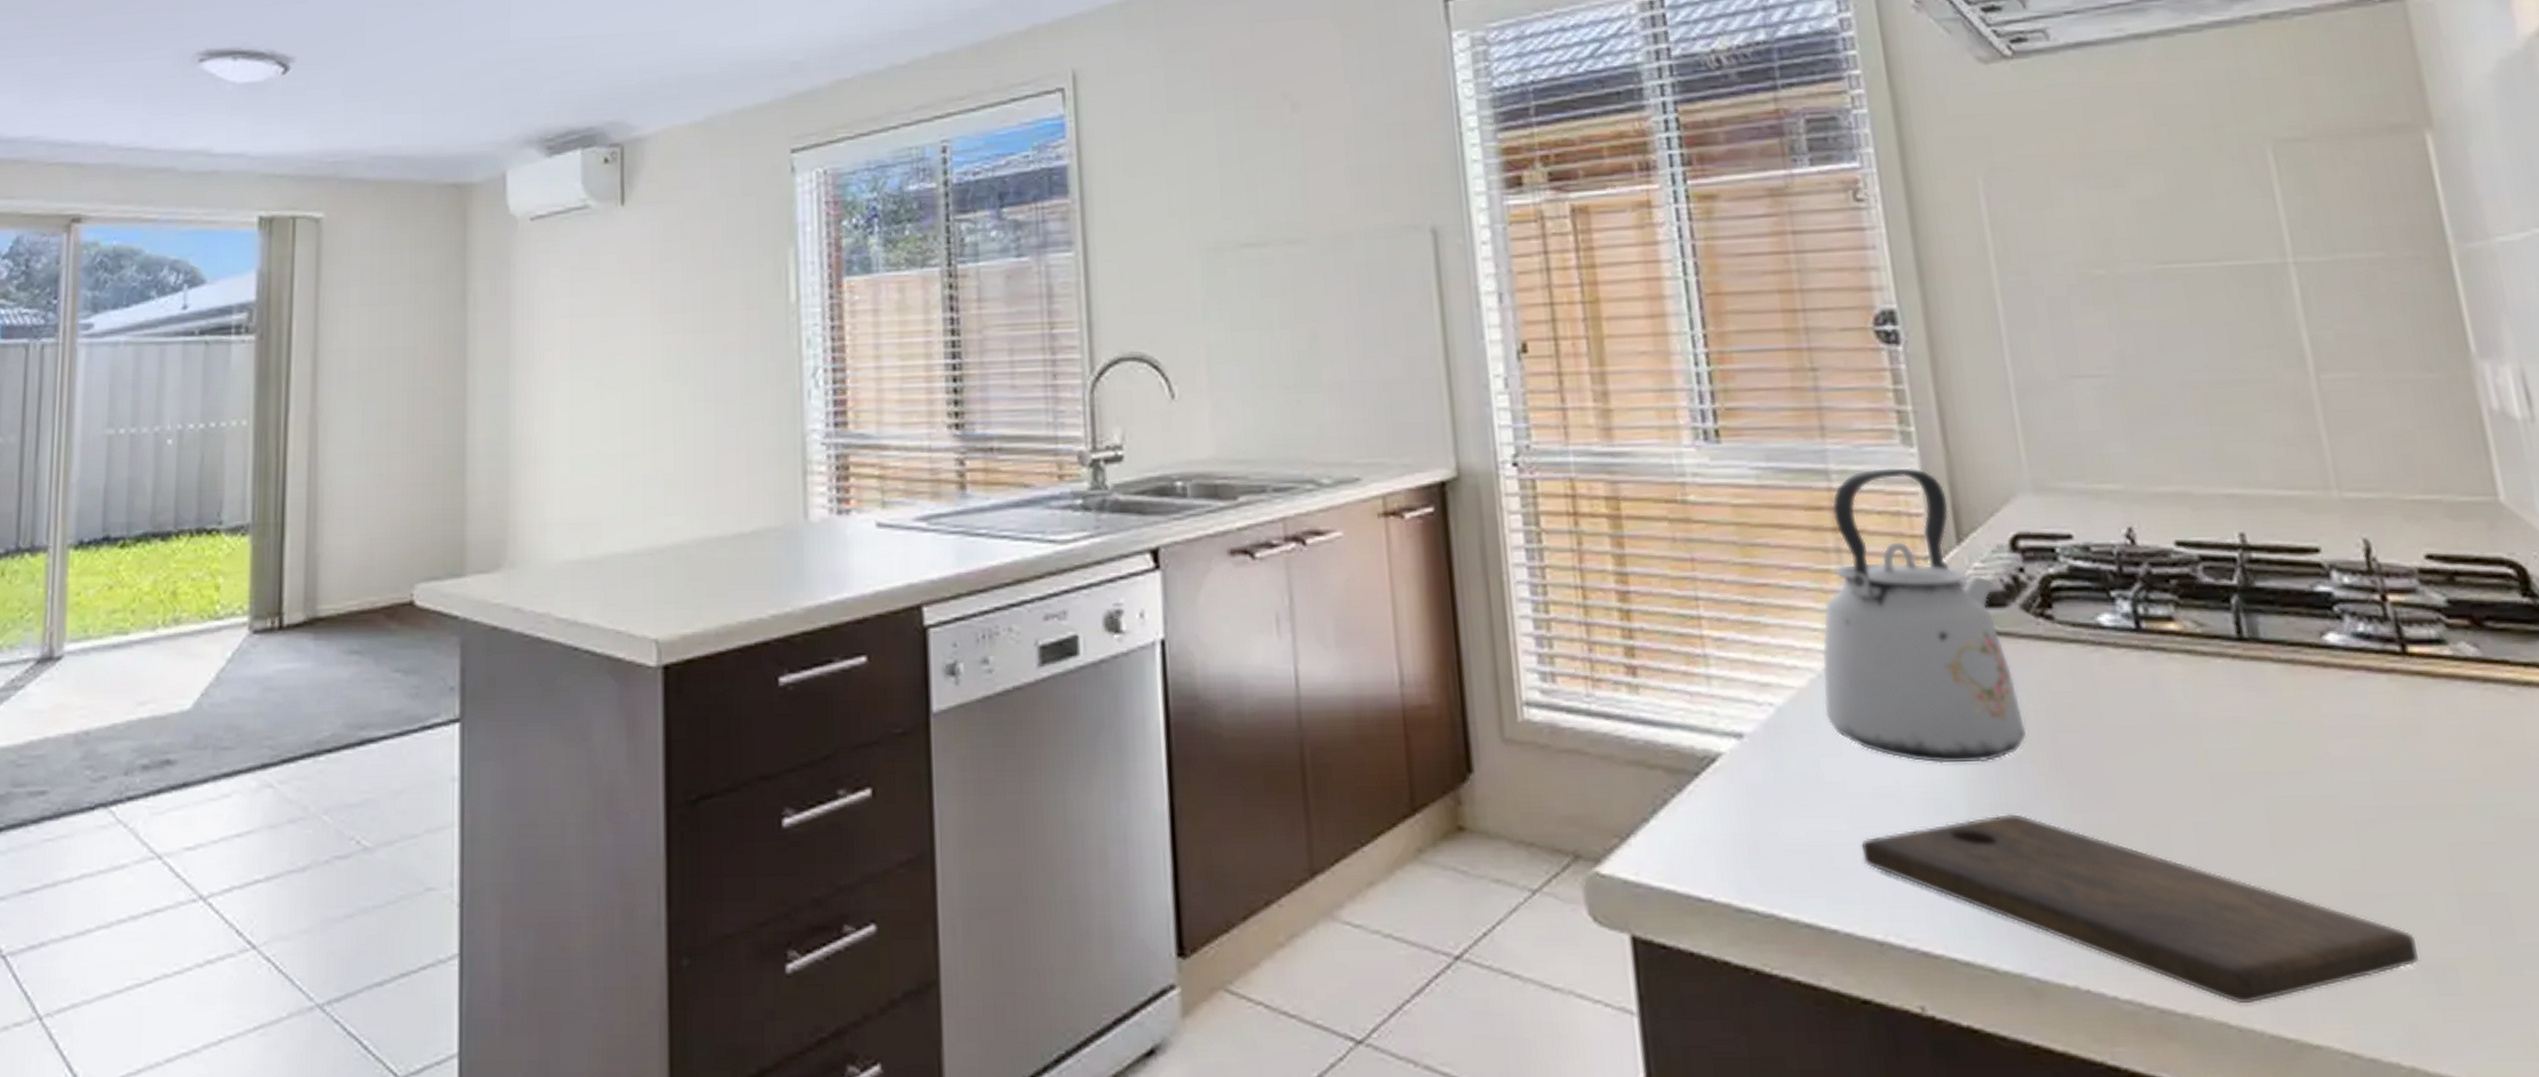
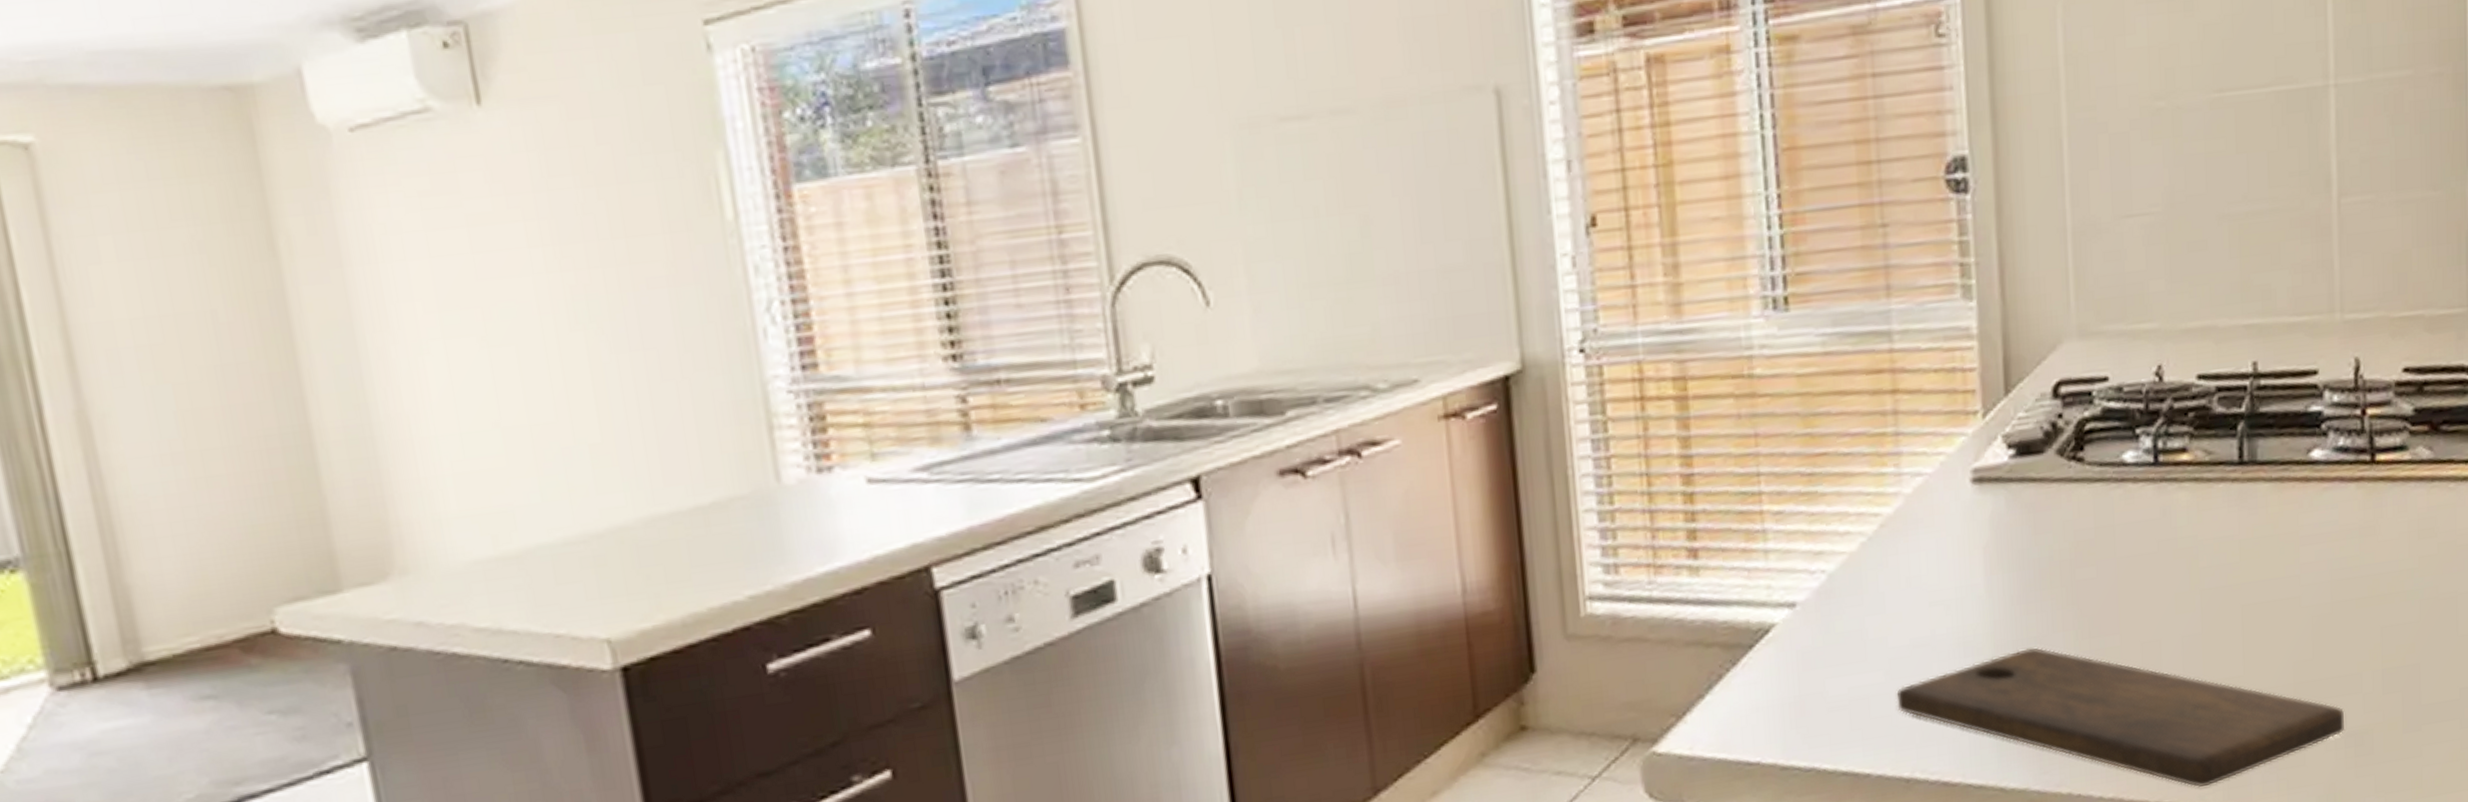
kettle: present [1822,467,2027,764] -> none [1872,322,2050,610]

